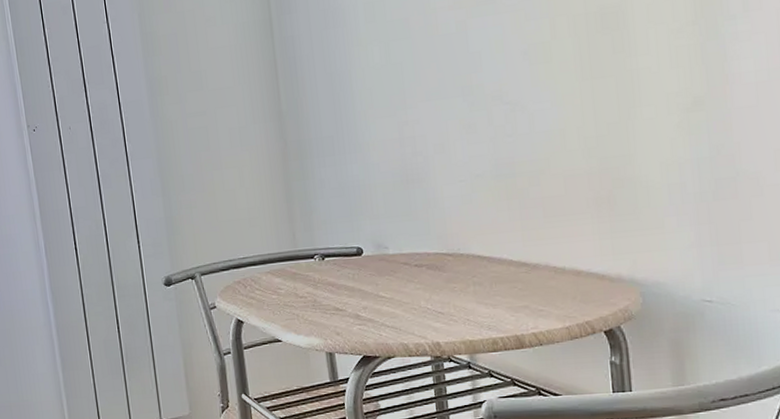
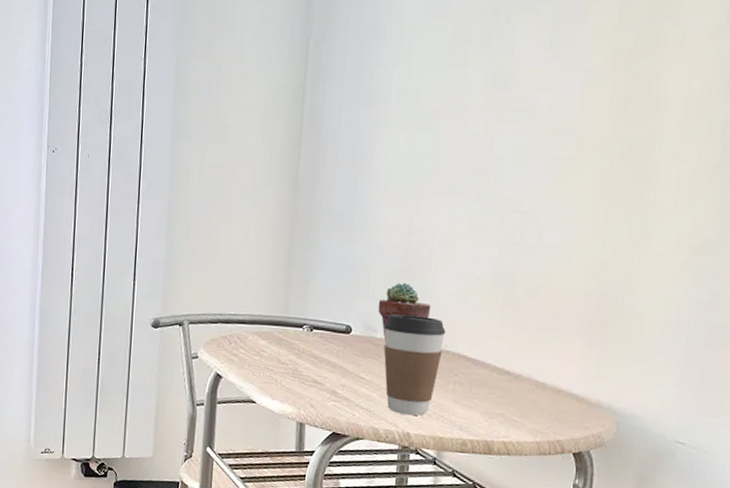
potted succulent: none [384,194,437,255] -> present [378,282,431,341]
coffee cup: none [394,224,457,325] -> present [383,314,446,416]

